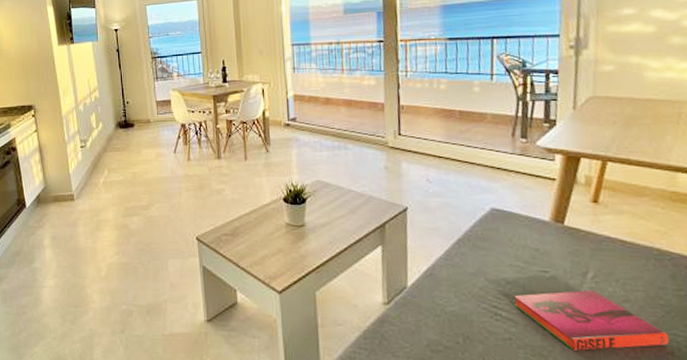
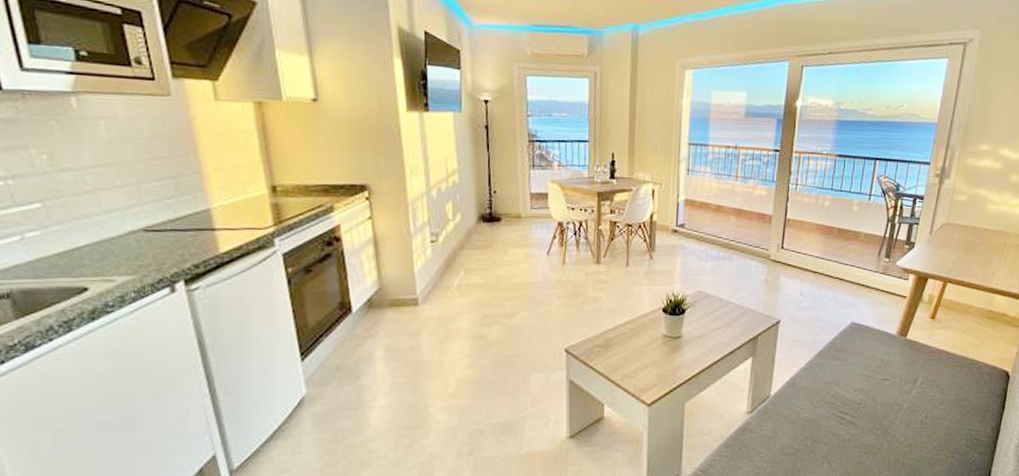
hardback book: present [513,289,670,351] -> none [857,394,966,447]

